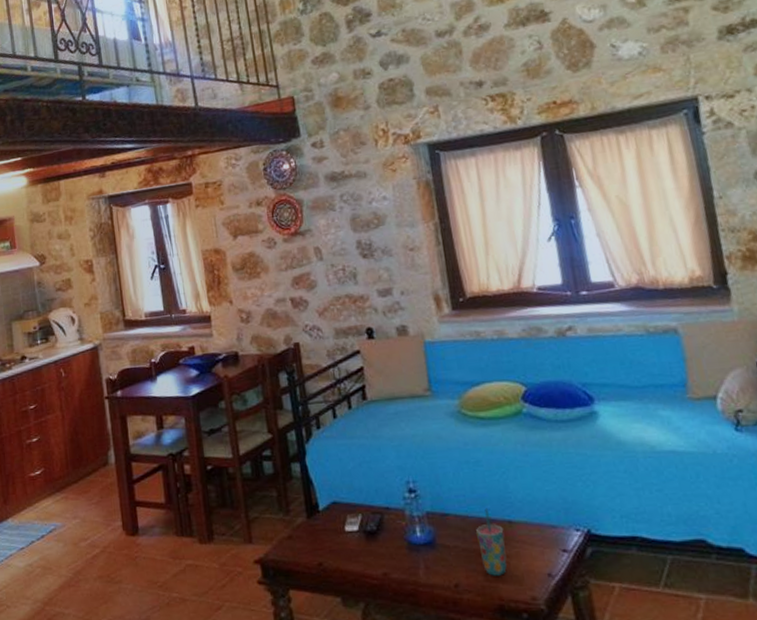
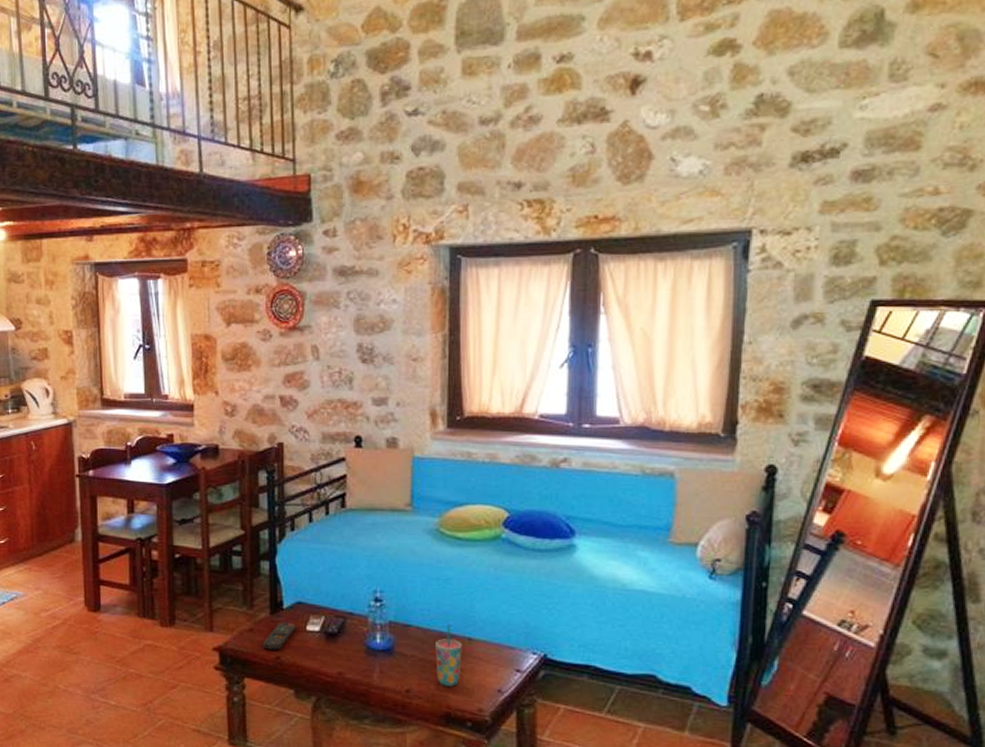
remote control: none [302,524,335,557] -> present [262,622,296,650]

